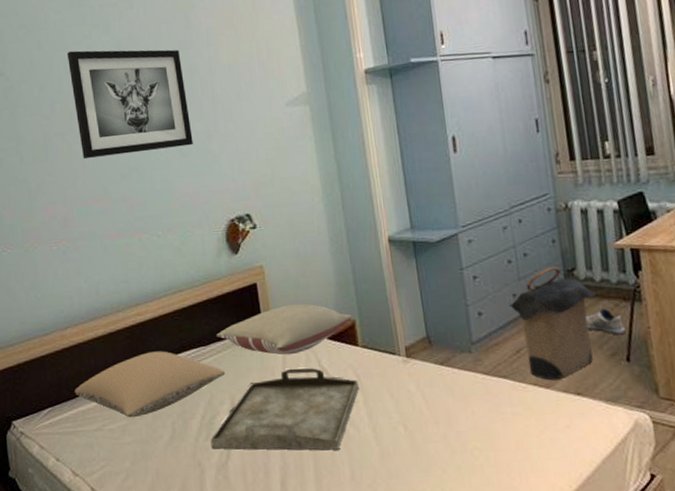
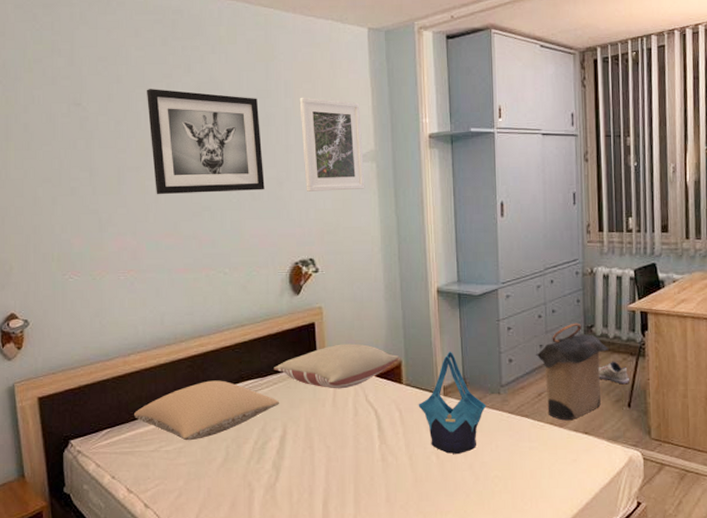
serving tray: present [210,367,359,451] -> none [261,401,399,475]
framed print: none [222,43,300,143] -> present [299,97,365,192]
tote bag: none [378,307,457,424] -> present [418,352,487,455]

